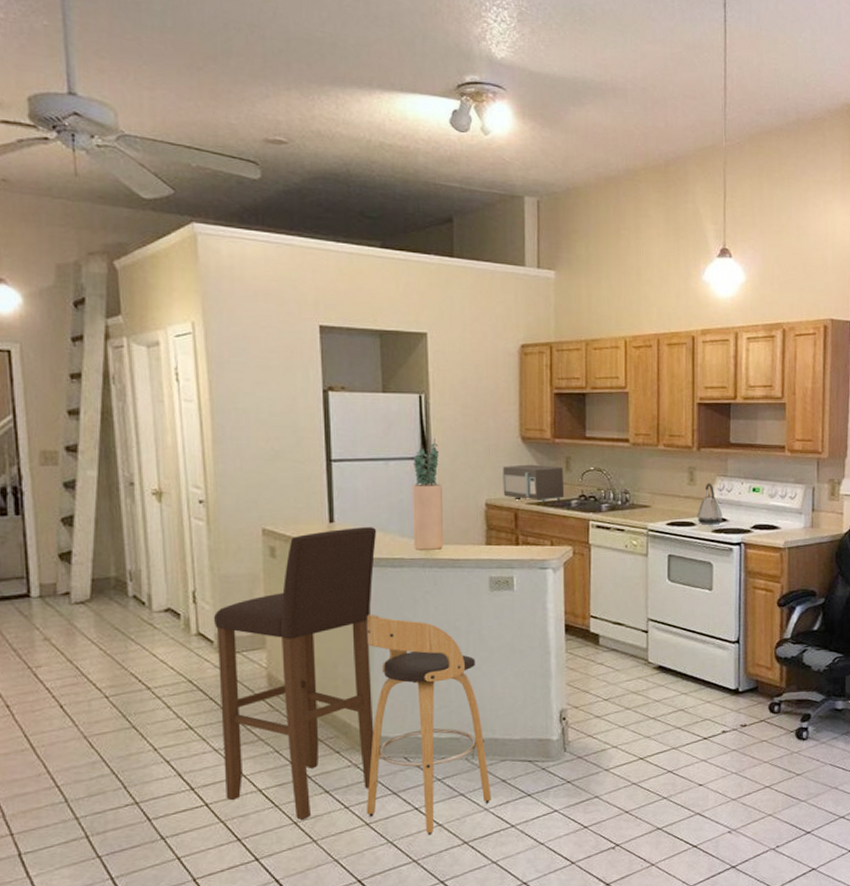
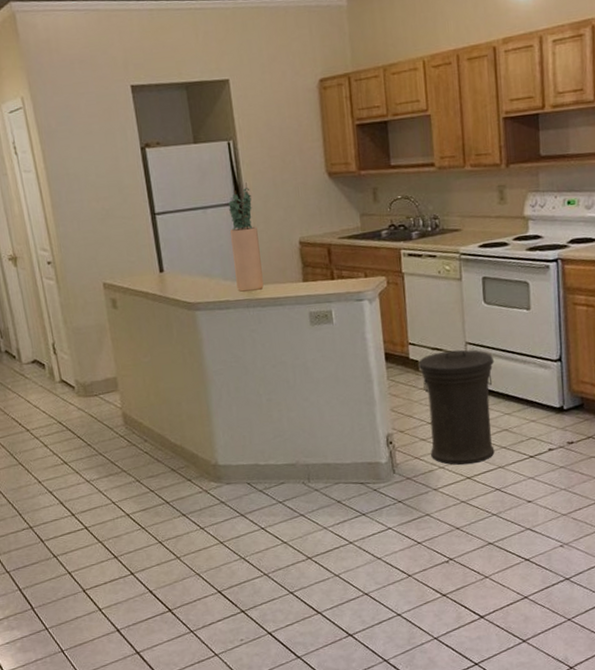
bar stool: present [213,527,378,820] -> none [71,273,227,540]
bar stool: present [366,615,492,835] -> none [201,354,329,552]
microwave: present [503,464,565,503] -> none [312,198,375,236]
trash can: none [598,626,675,745] -> present [418,349,495,465]
kettle: present [697,483,723,525] -> none [509,200,537,244]

